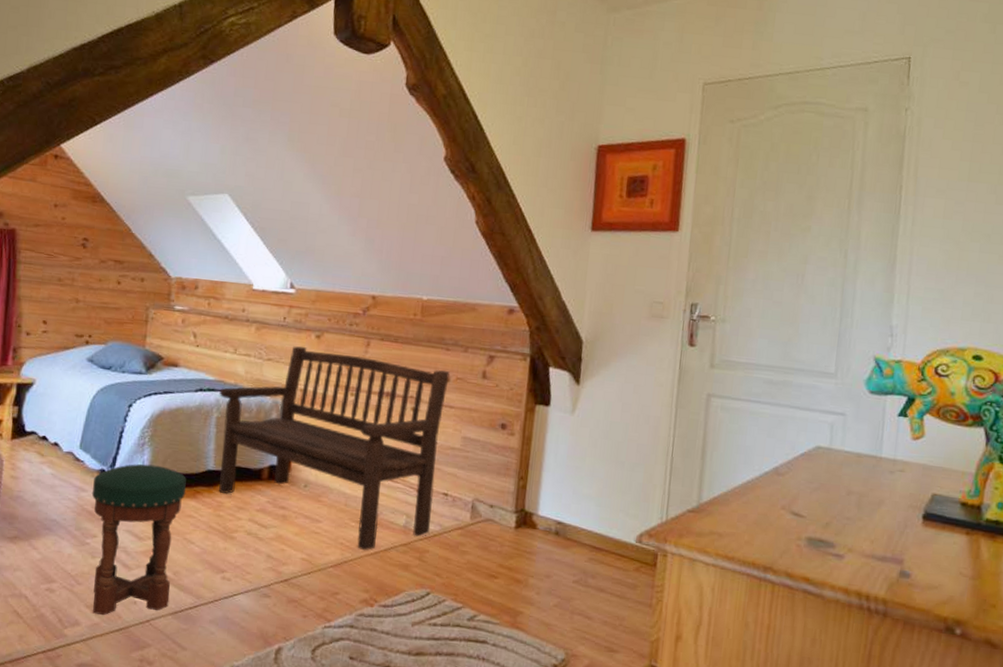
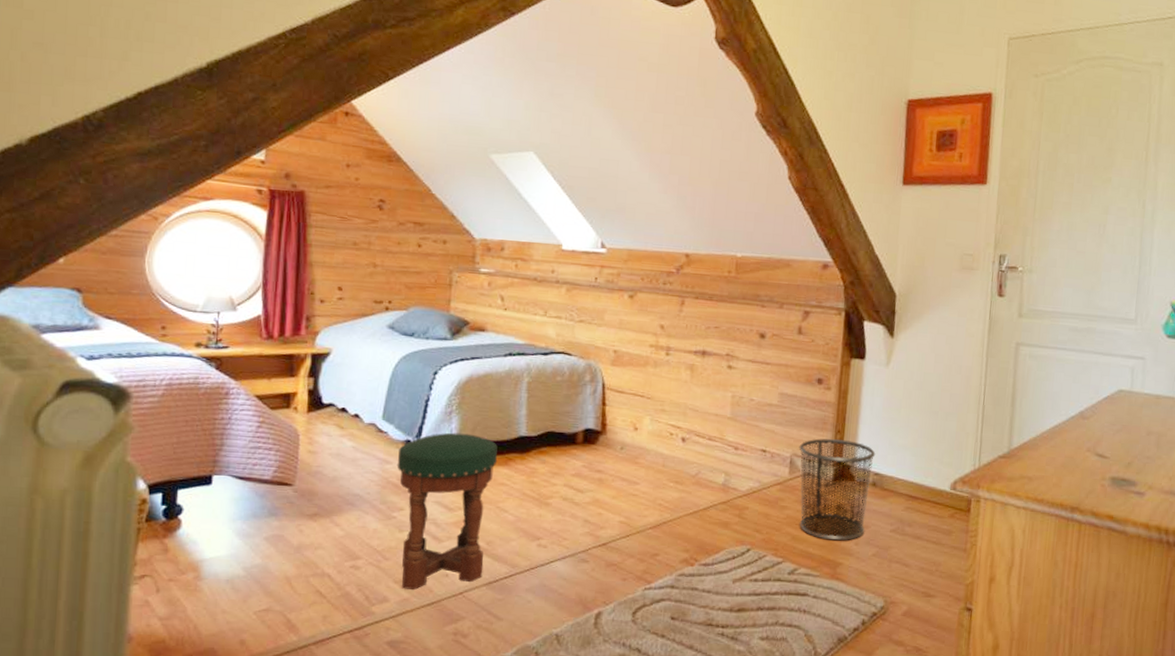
bench: present [219,346,450,551] -> none [529,307,766,511]
trash can: none [479,484,559,590] -> present [799,438,876,541]

